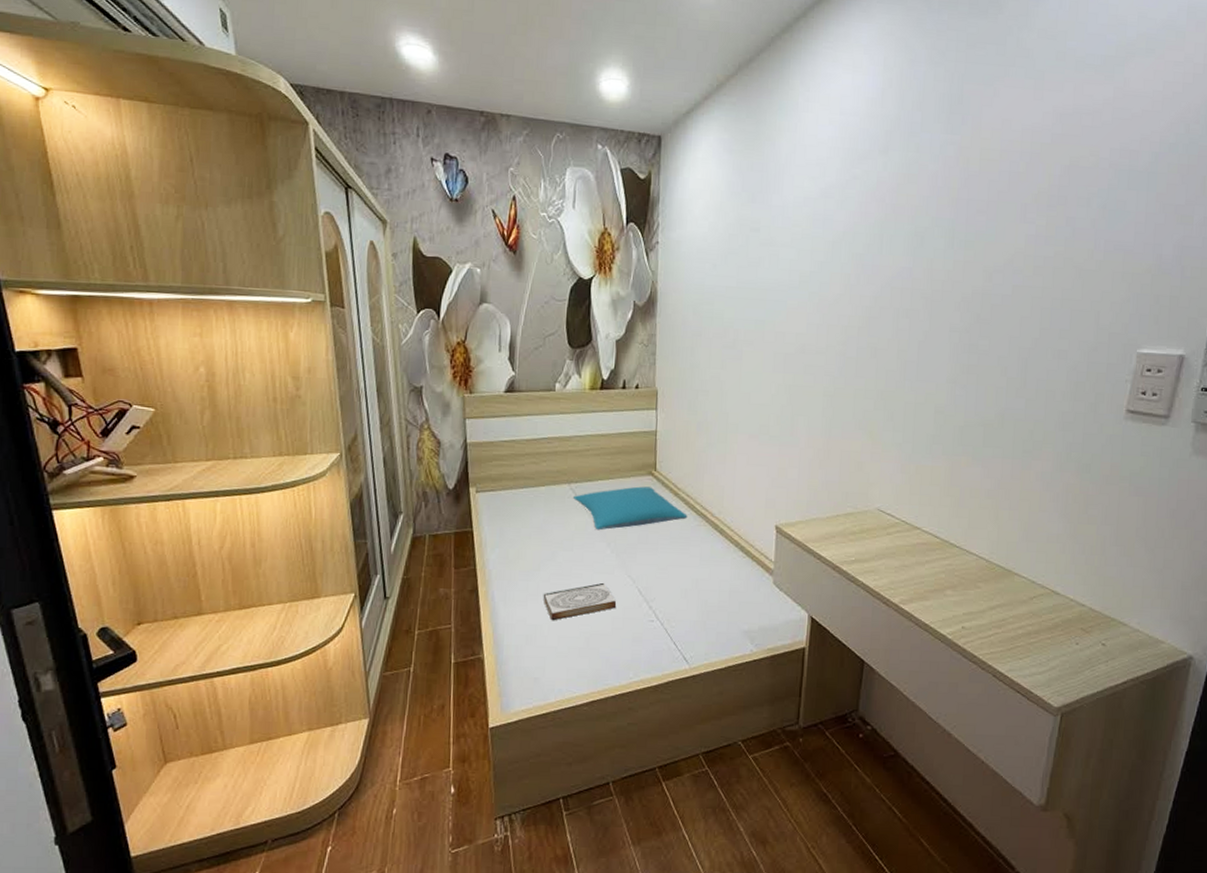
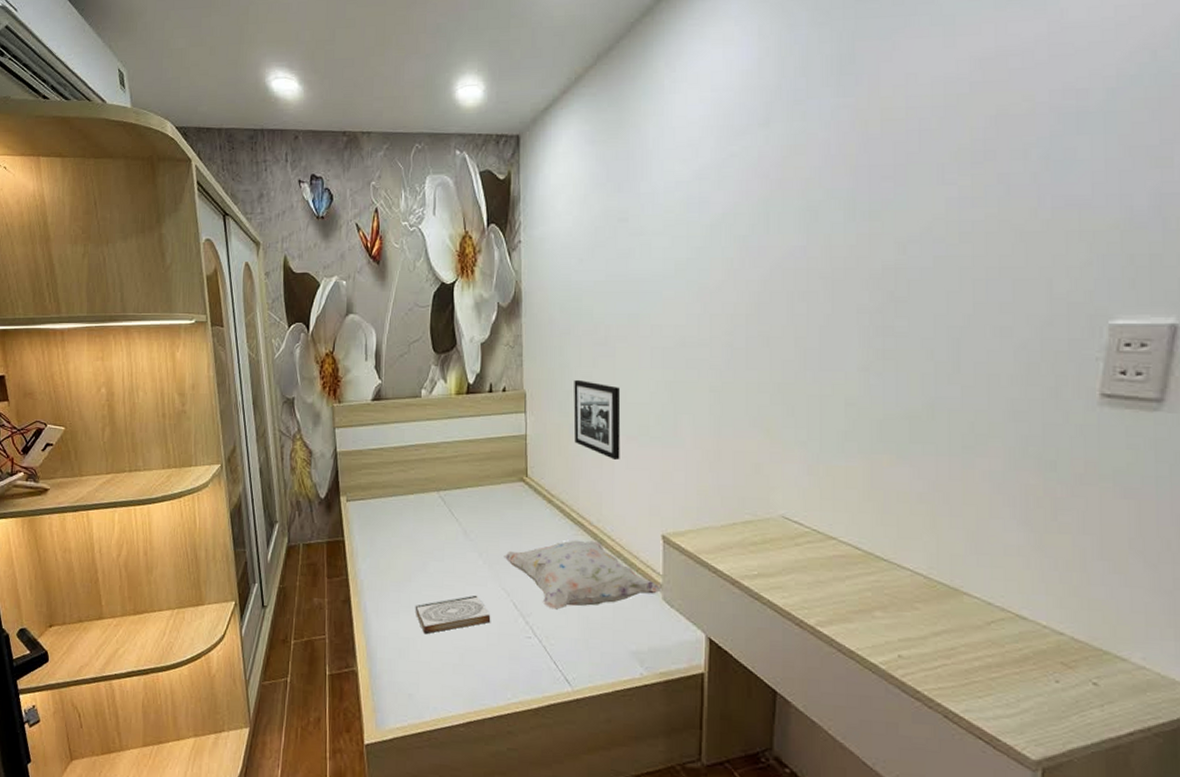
pillow: present [574,486,688,531] -> none [443,493,563,540]
decorative pillow: none [631,530,773,595] -> present [503,540,662,610]
picture frame: none [701,379,745,456] -> present [573,379,621,460]

